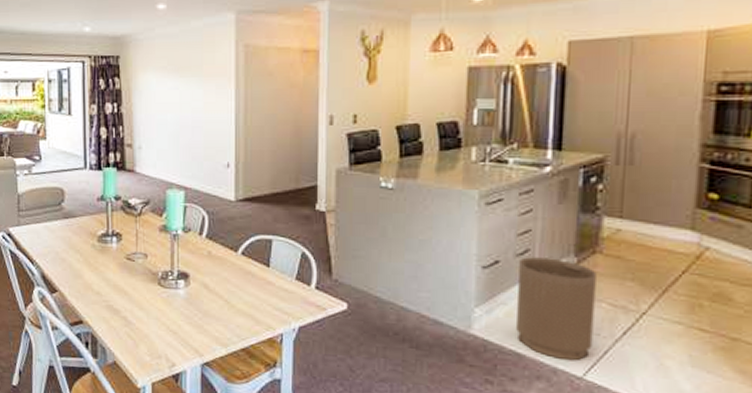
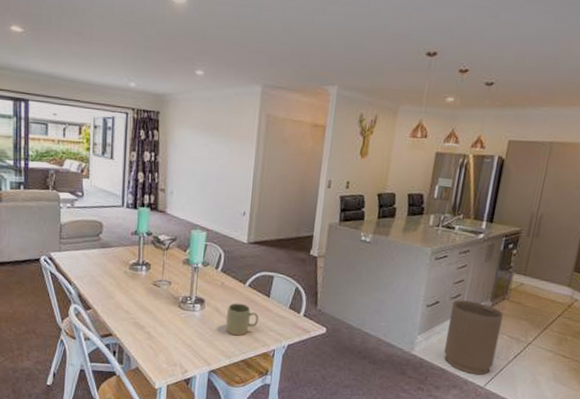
mug: none [217,276,259,318] -> present [225,303,259,336]

